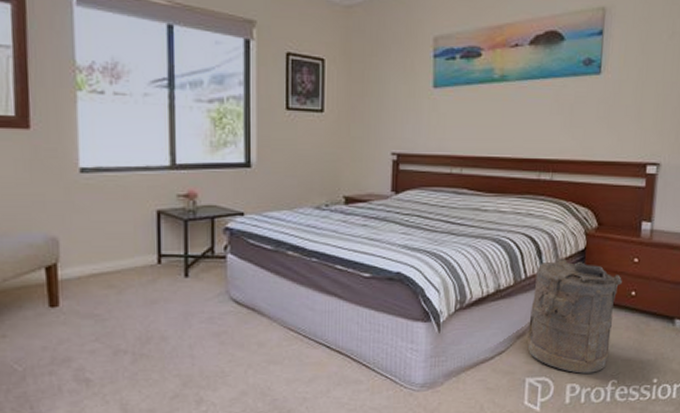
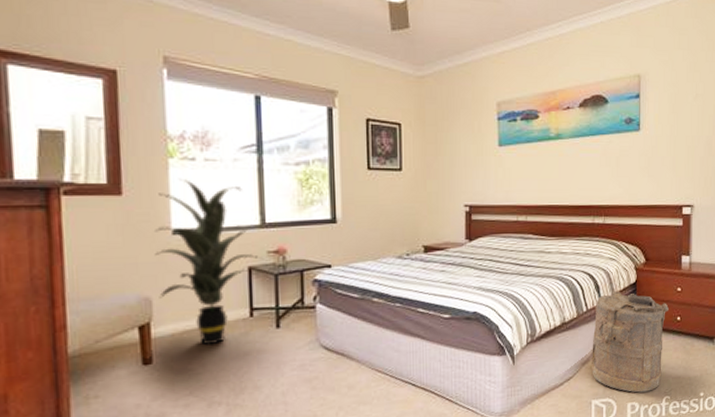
indoor plant: none [62,114,172,291] -> present [154,179,262,345]

